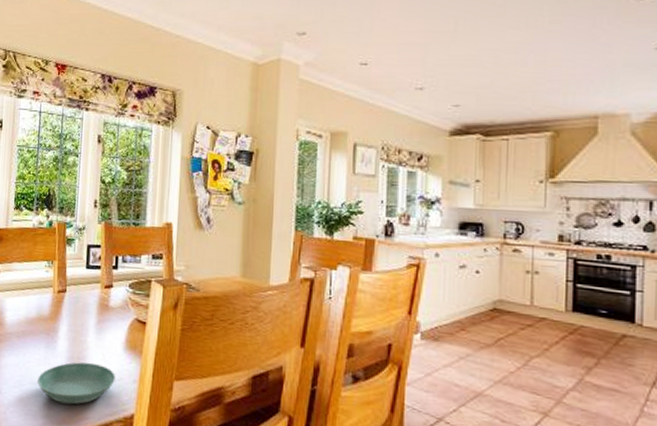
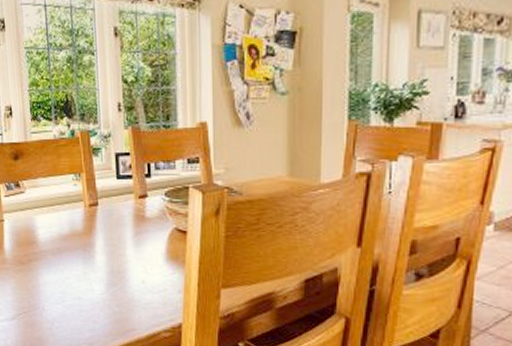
saucer: present [38,362,115,405] -> none [79,275,159,318]

